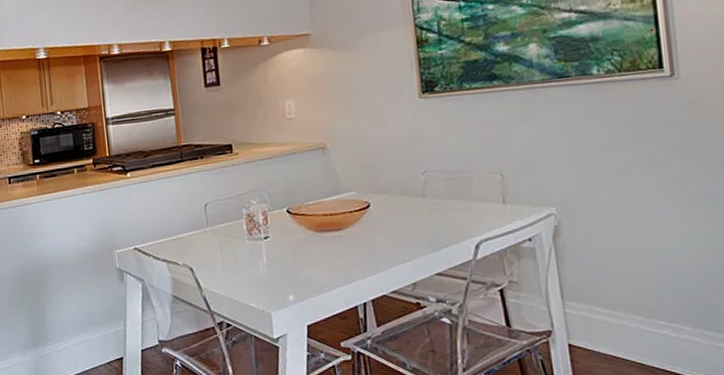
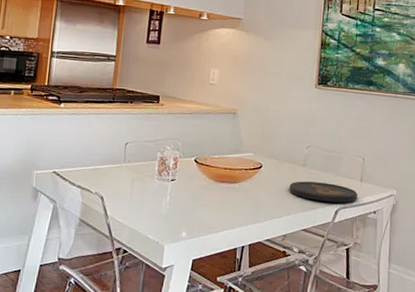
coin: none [409,212,503,237] -> present [289,181,358,203]

